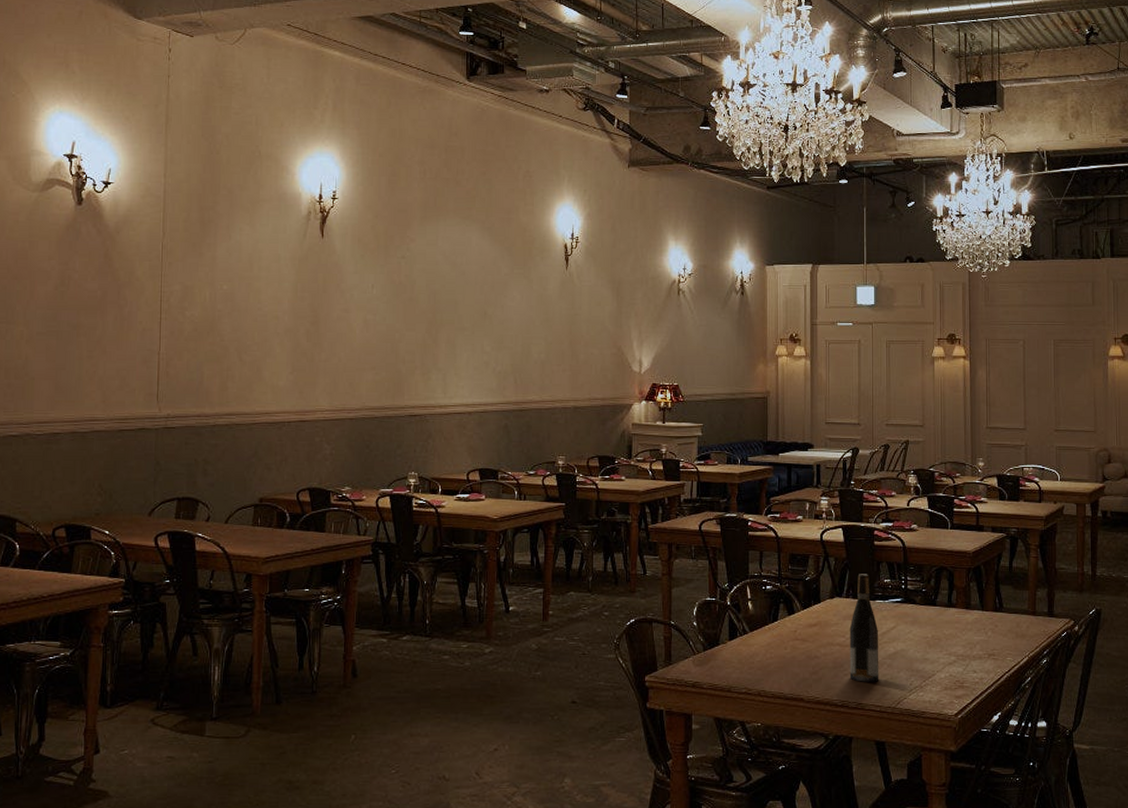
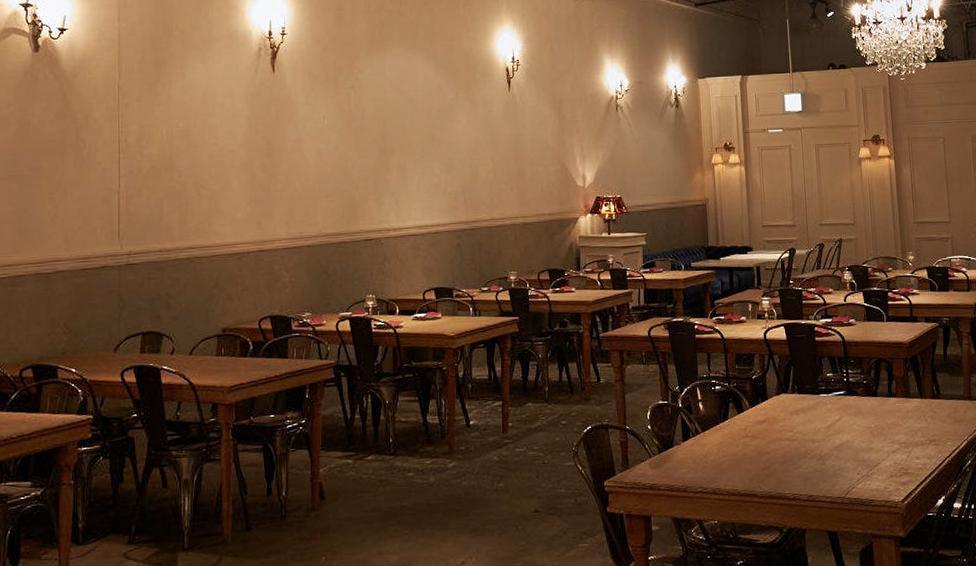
wine bottle: present [849,574,879,682] -> none [796,369,828,475]

